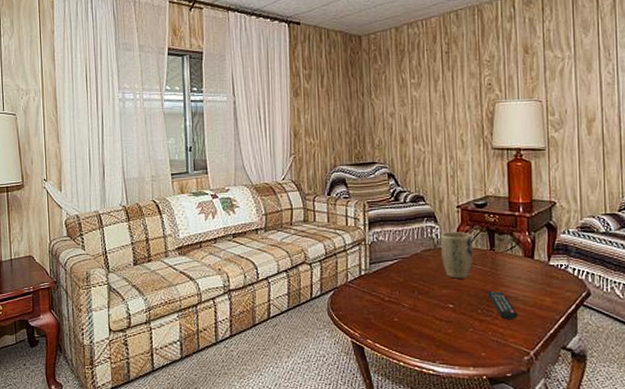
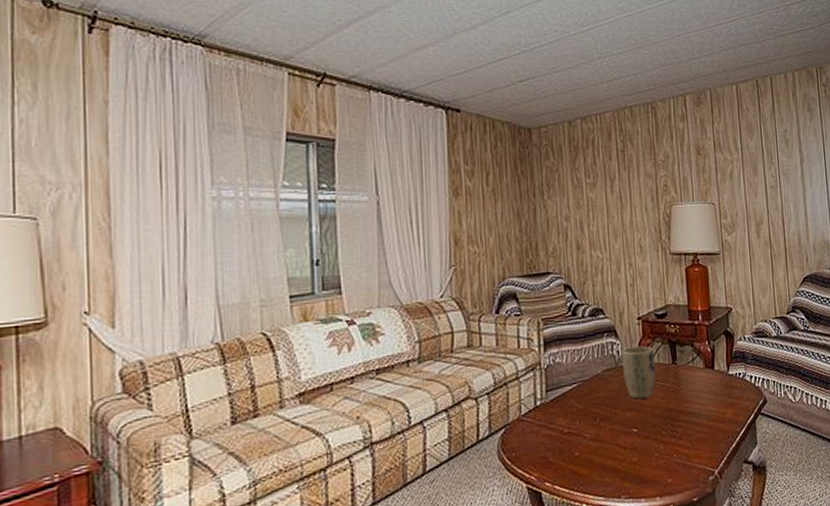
remote control: present [488,291,518,319] -> none [672,408,702,438]

